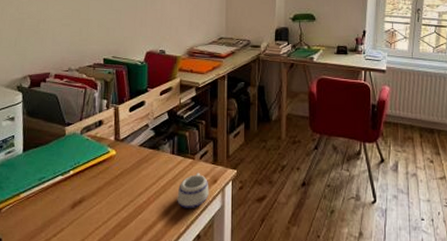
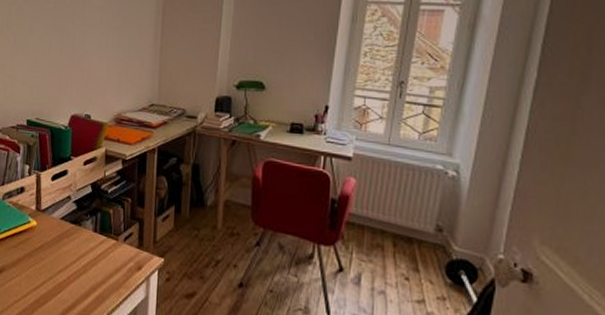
mug: present [177,172,209,209] -> none [98,255,133,296]

